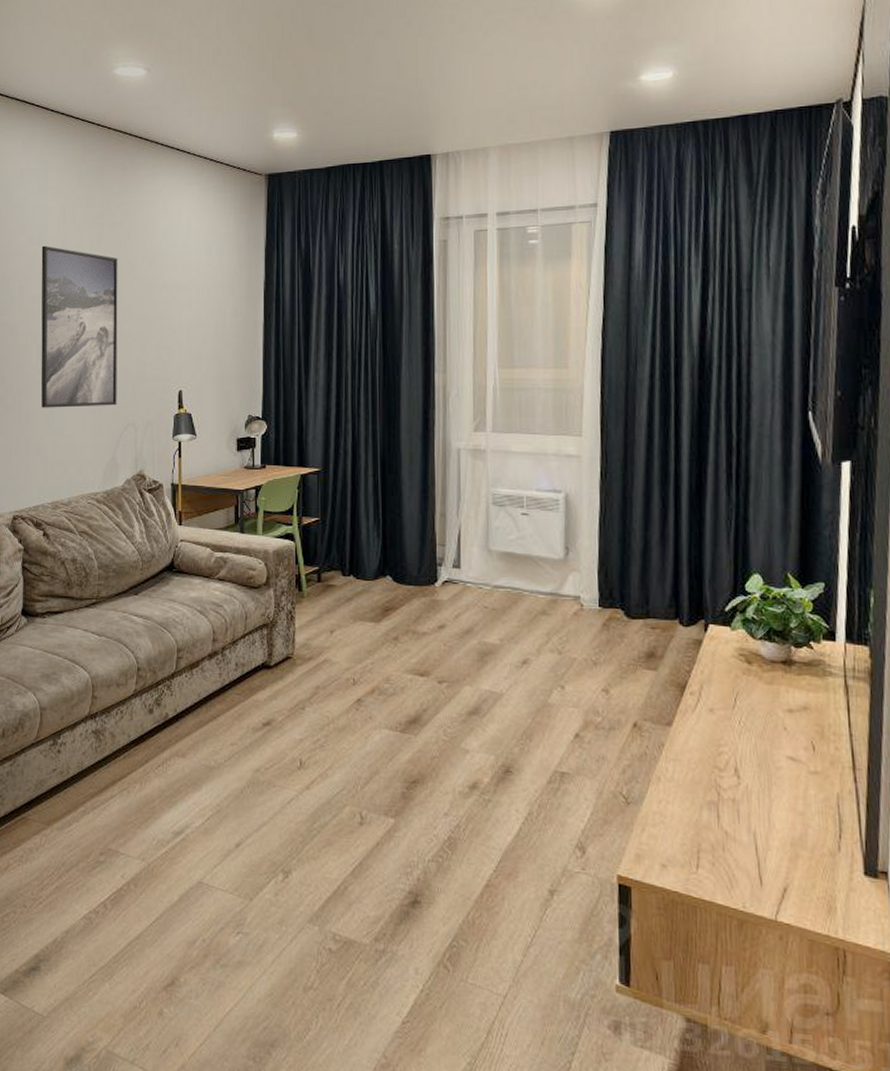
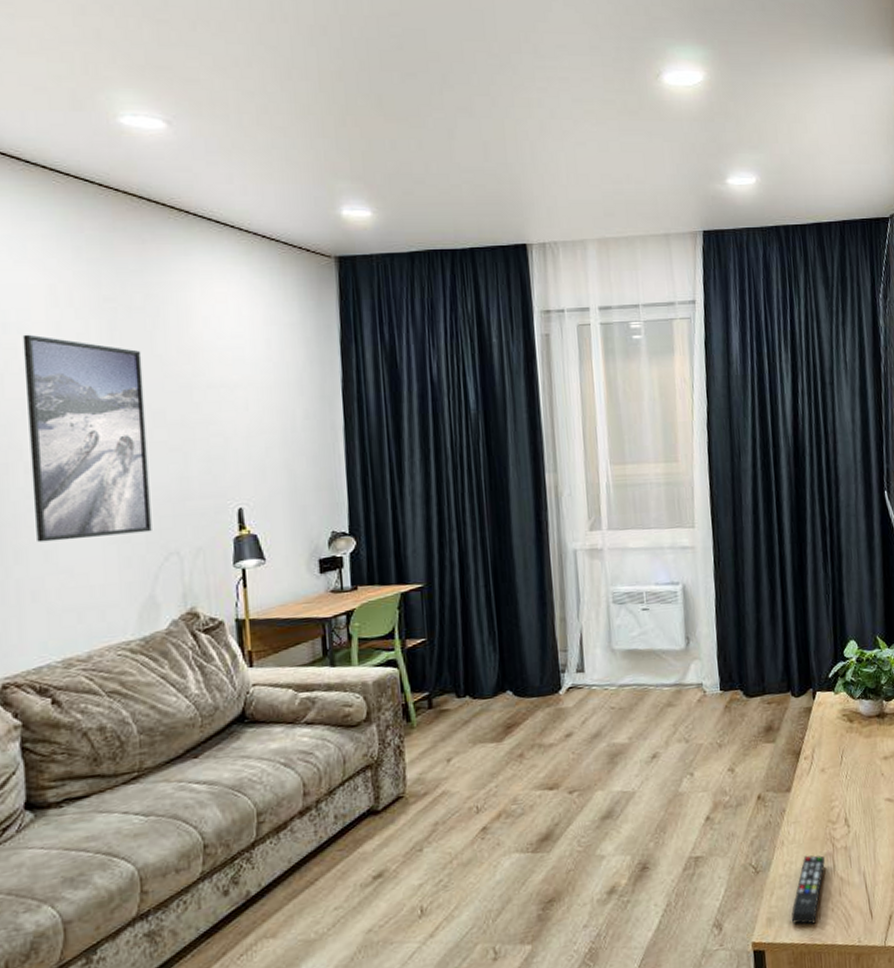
remote control: none [663,798,707,874] -> present [791,855,825,924]

